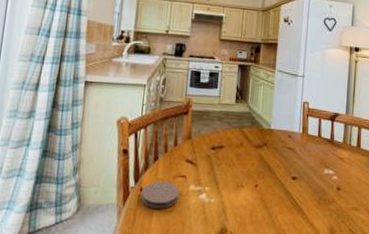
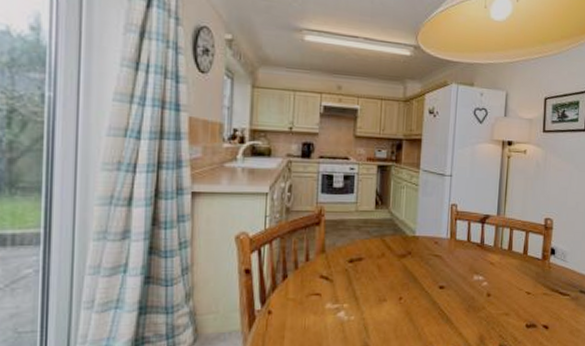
coaster: present [140,181,179,209] -> none [269,301,314,332]

